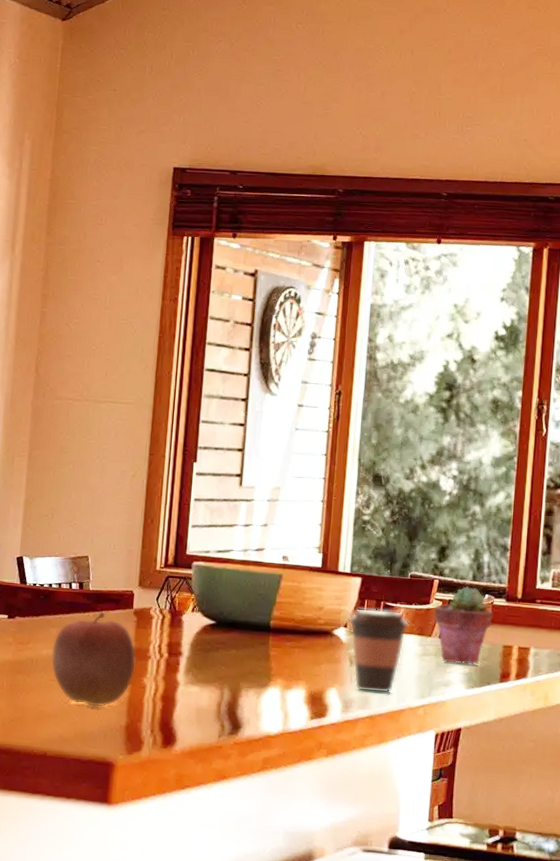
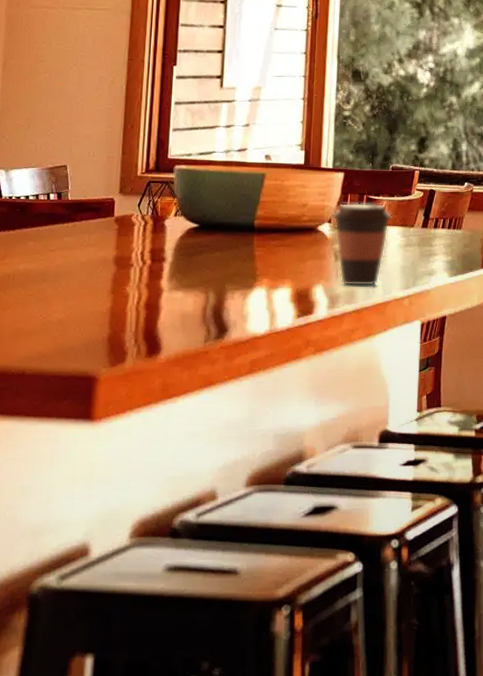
apple: present [51,612,137,707] -> none [28,221,119,320]
potted succulent: present [433,586,493,665] -> none [415,176,473,253]

